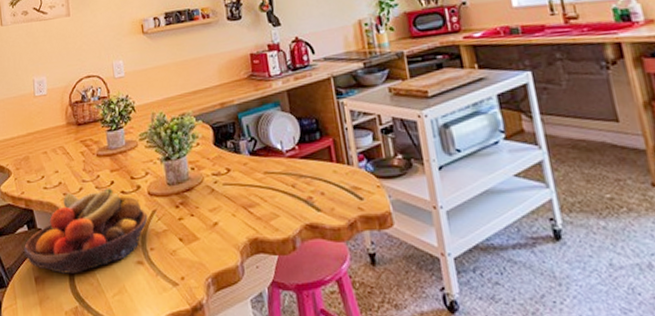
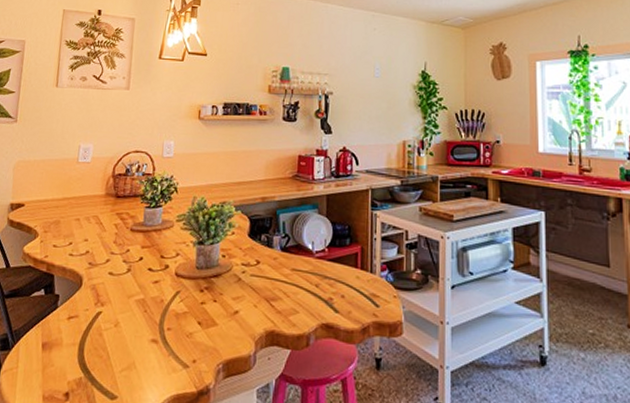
fruit bowl: present [24,188,148,274] -> none [36,263,171,344]

